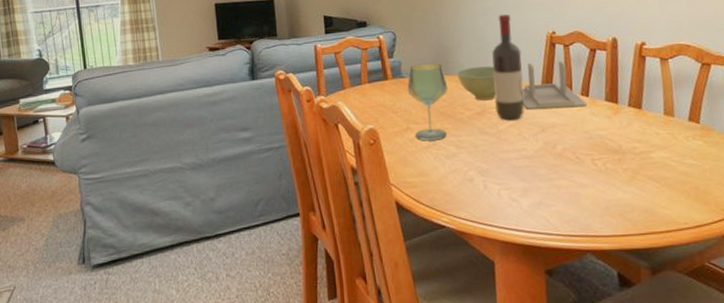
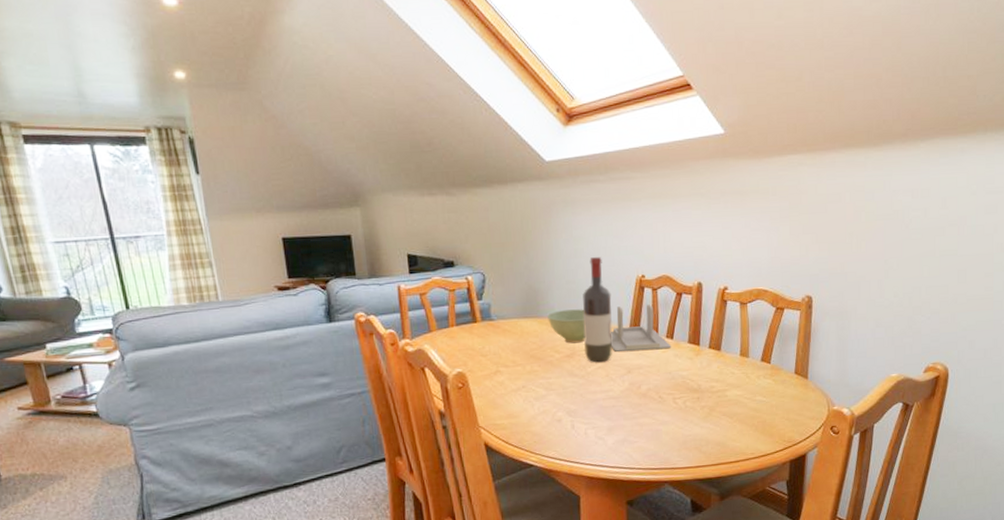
wine glass: present [407,63,448,141] -> none [496,305,538,384]

